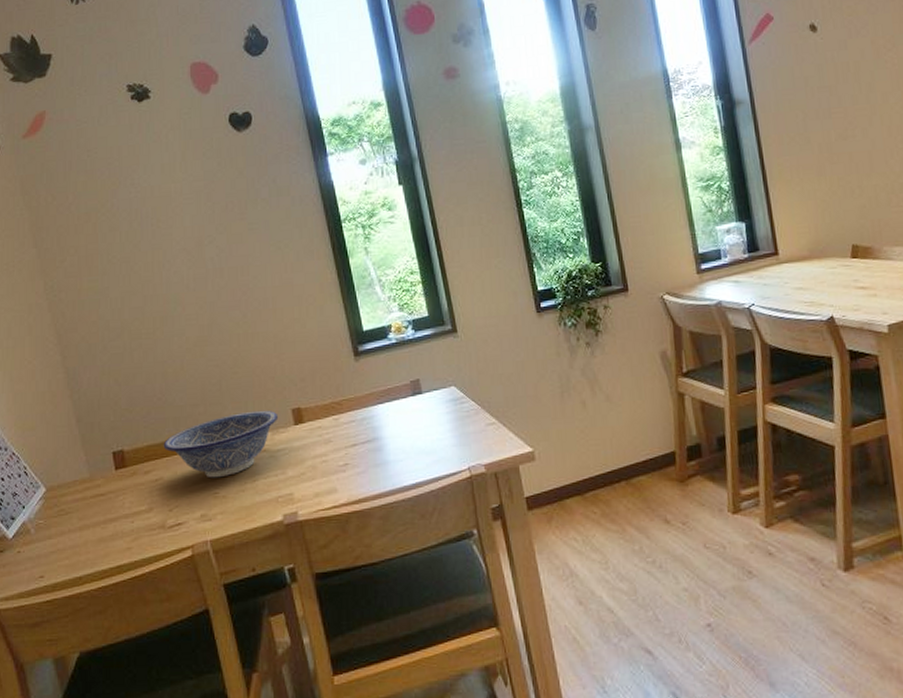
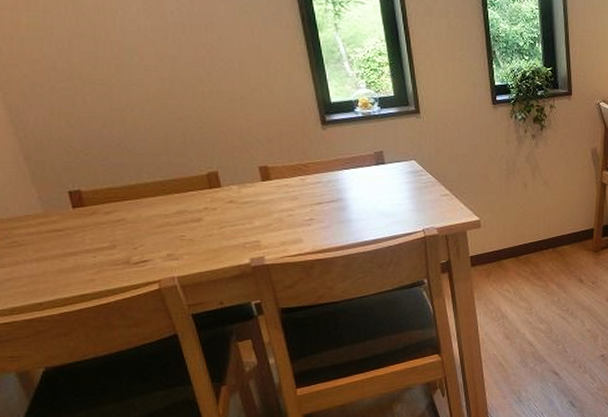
decorative bowl: present [163,410,279,478] -> none [124,165,246,223]

